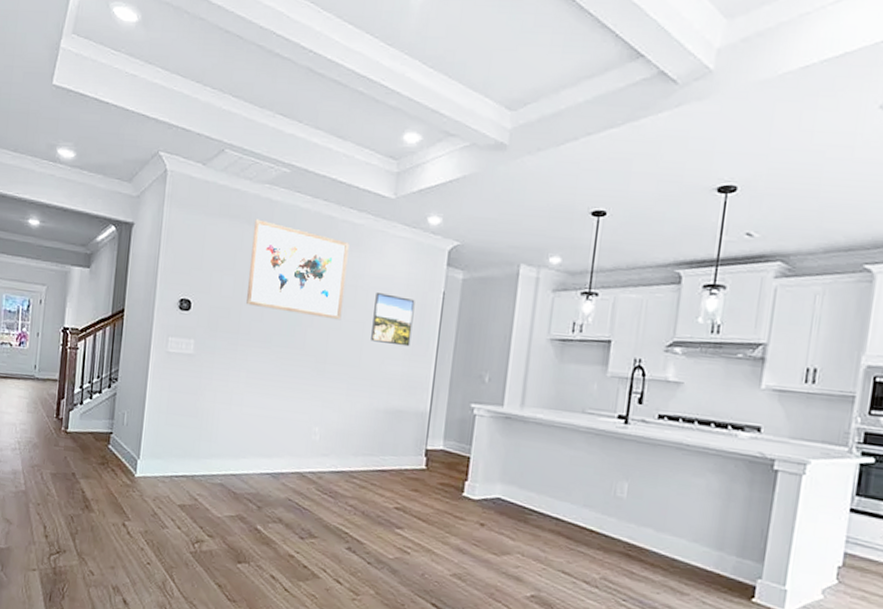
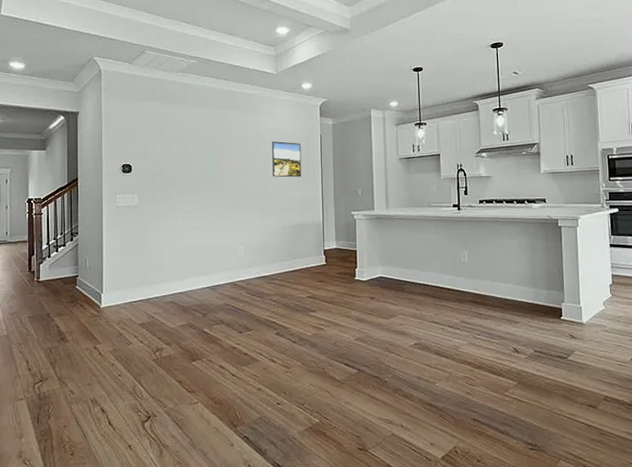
wall art: present [246,219,349,320] -> none [174,99,249,165]

